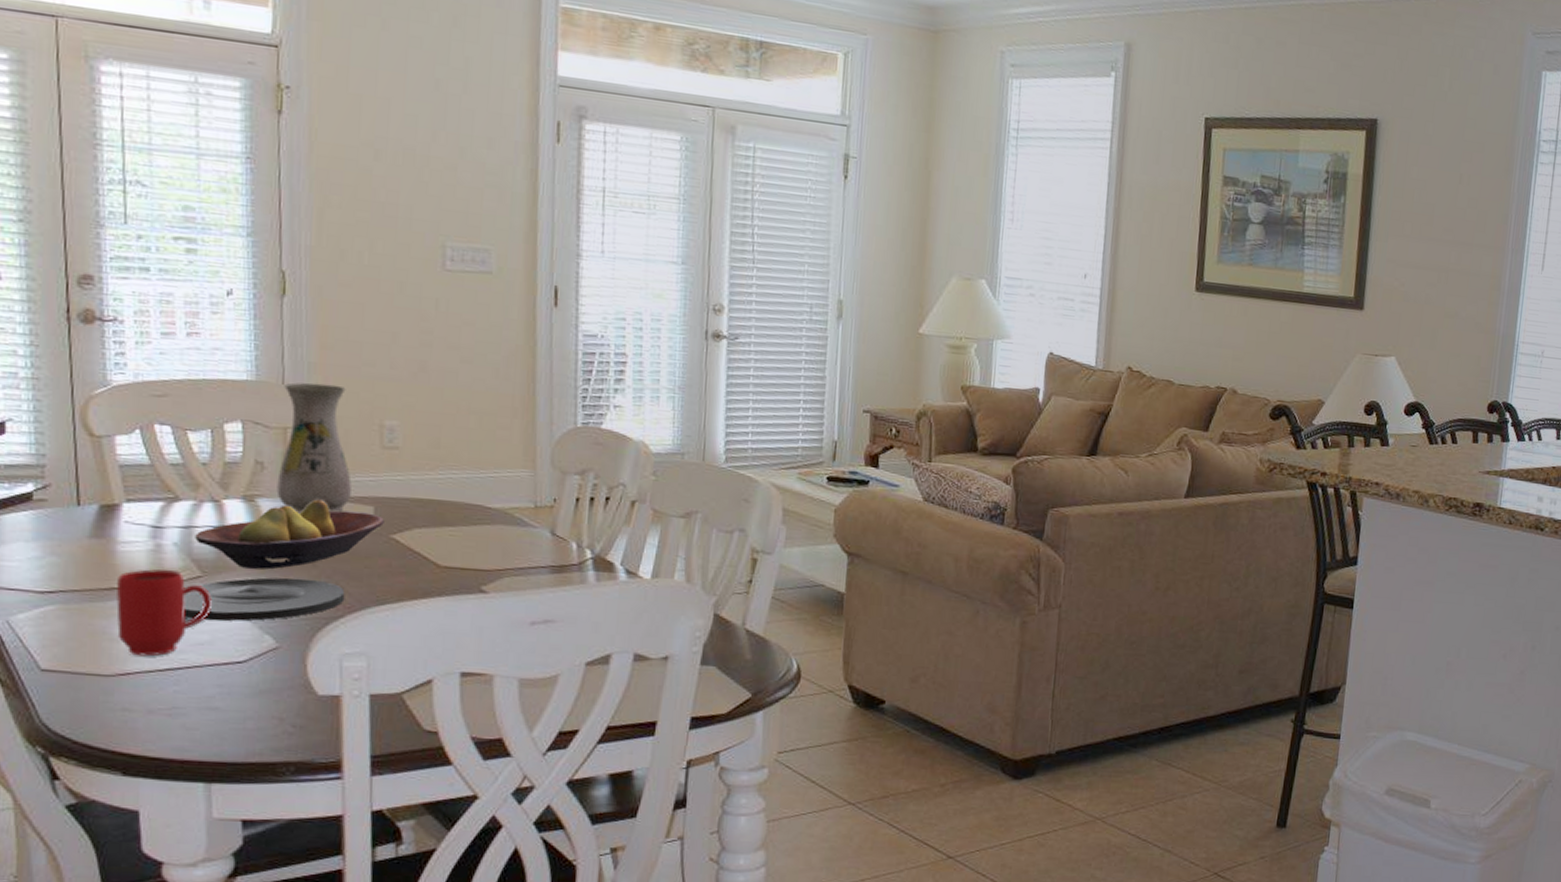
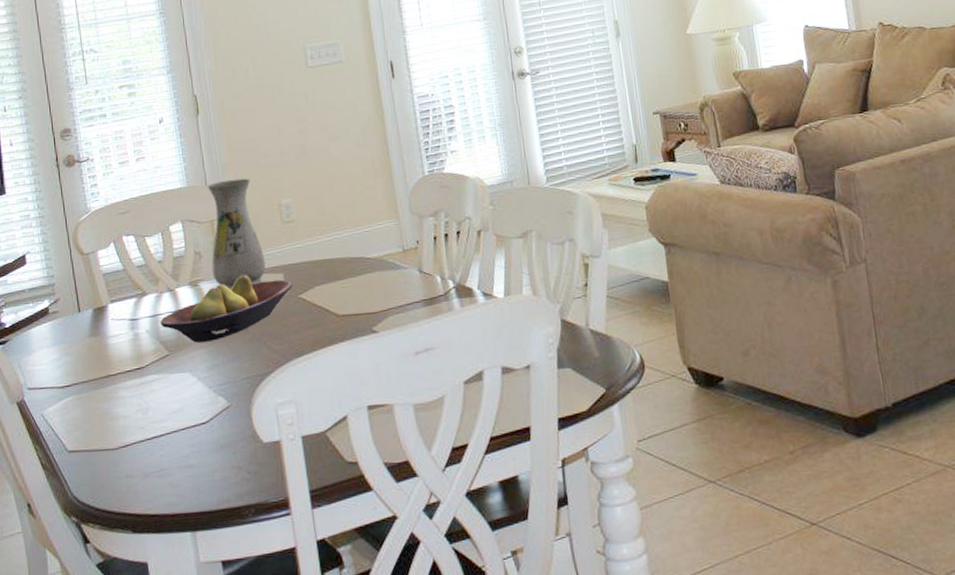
mug: present [116,569,212,657] -> none [111,353,179,430]
plate: present [182,577,345,622] -> none [157,343,273,392]

